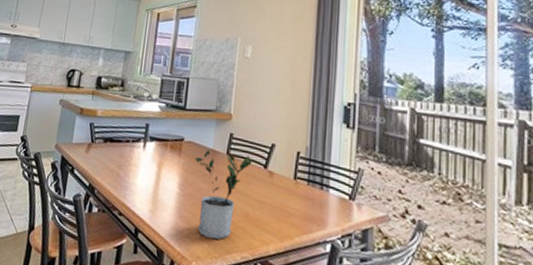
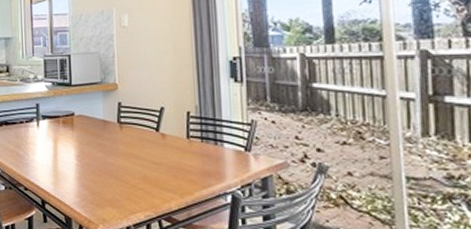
potted plant: present [195,149,252,240] -> none [87,121,143,203]

